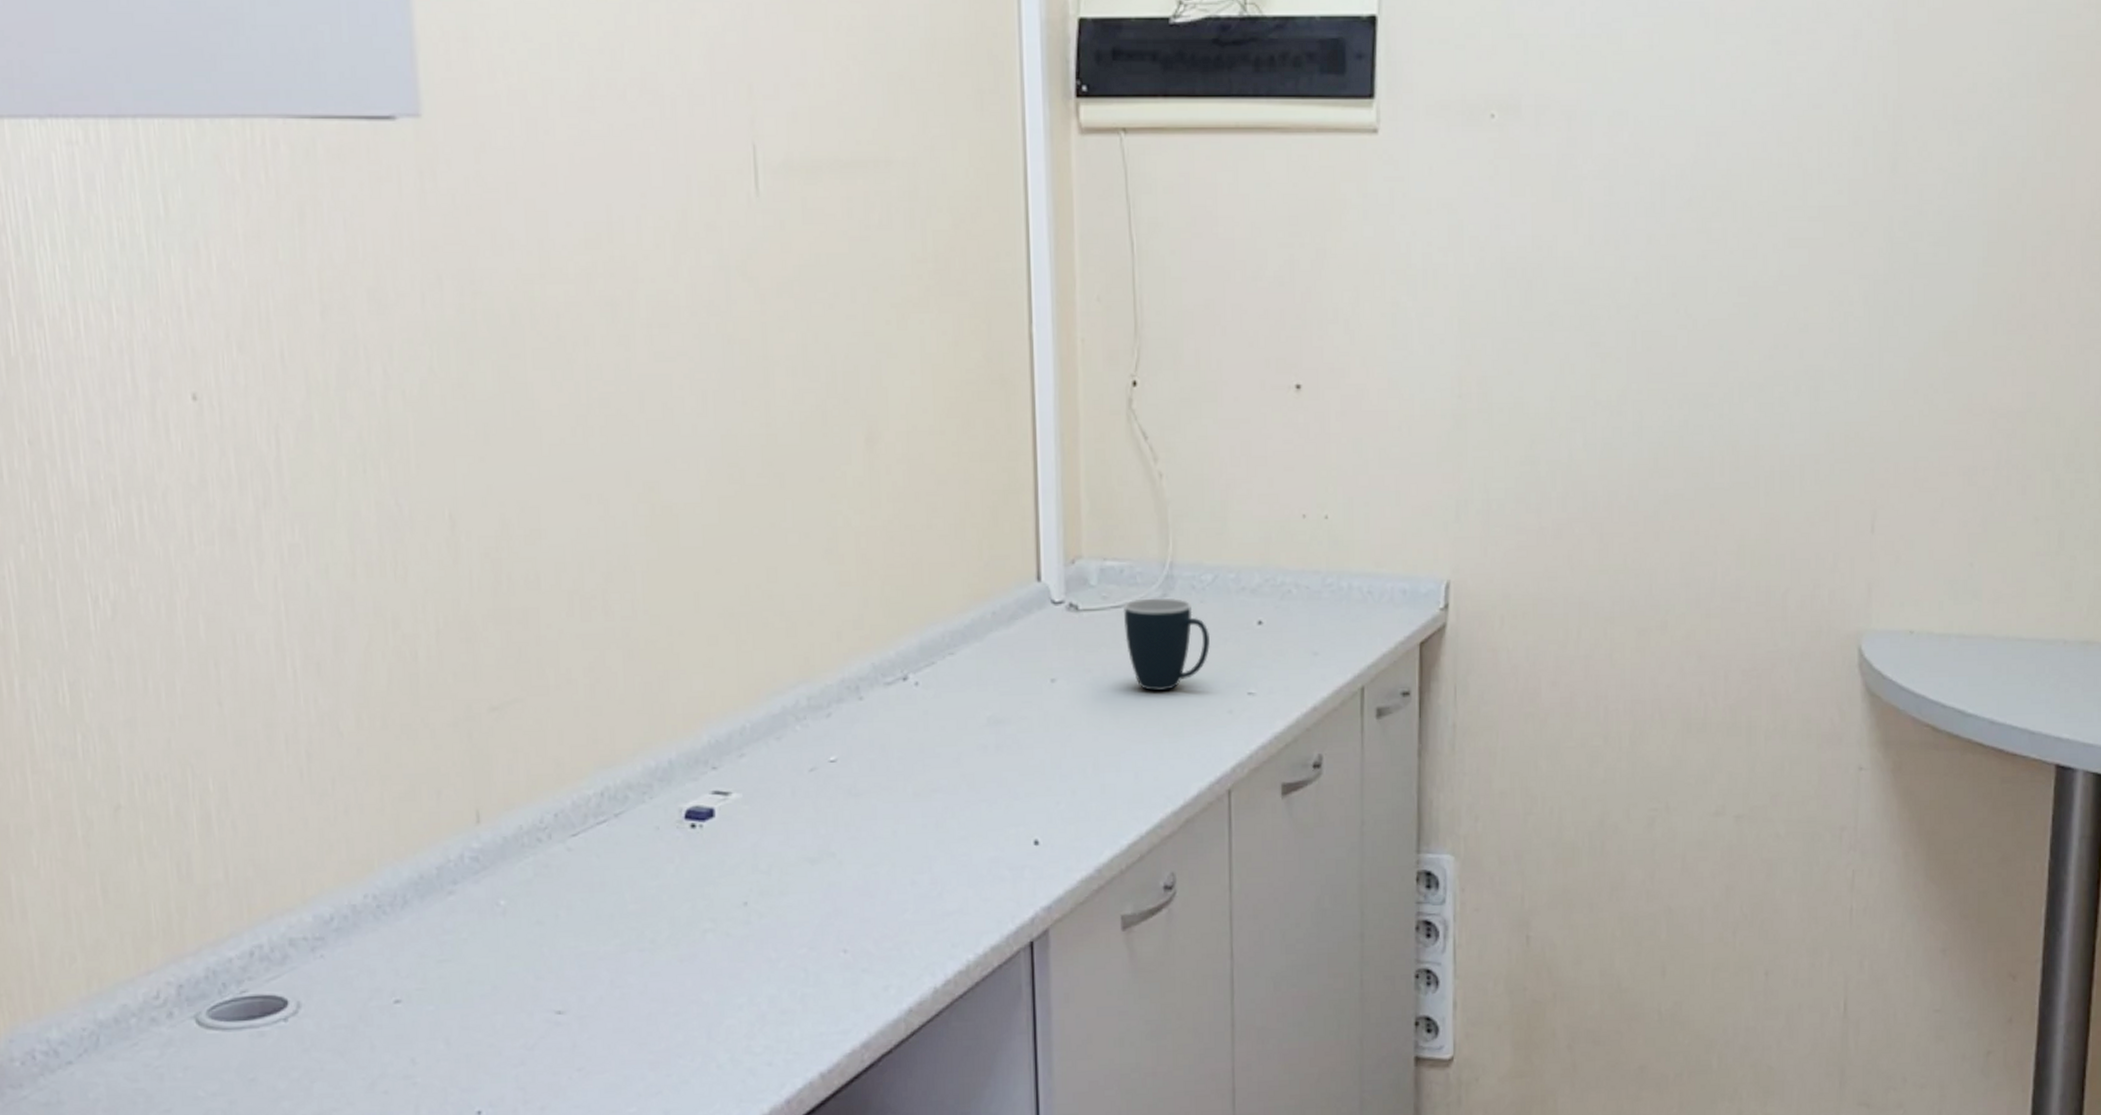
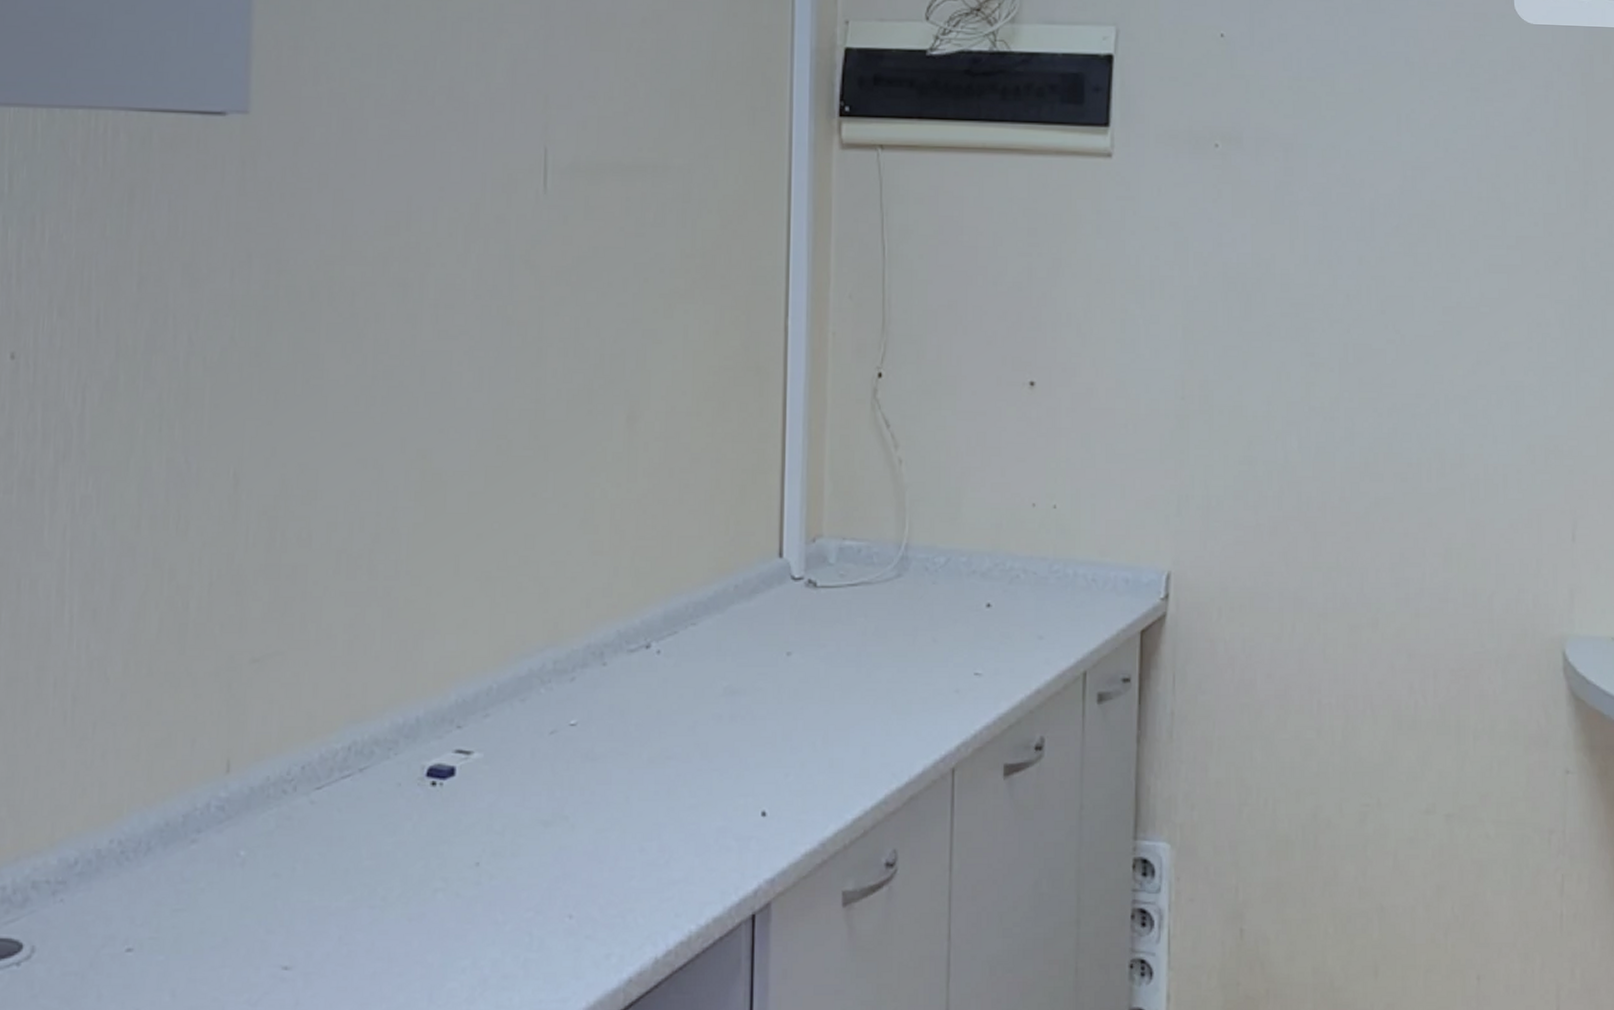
mug: present [1123,597,1210,692] -> none [859,578,940,669]

